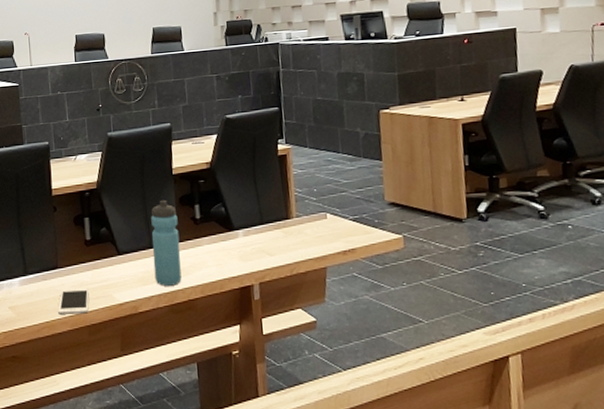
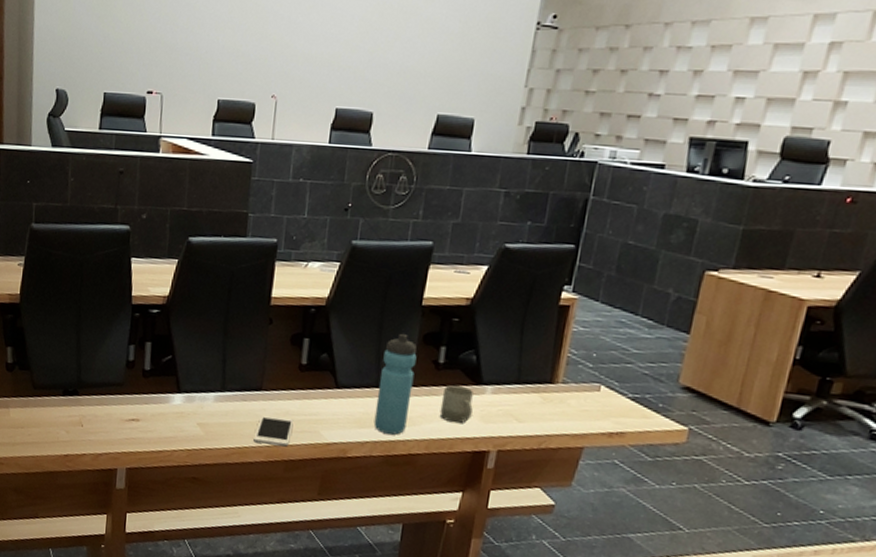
cup: none [204,234,232,267] -> present [439,384,473,423]

